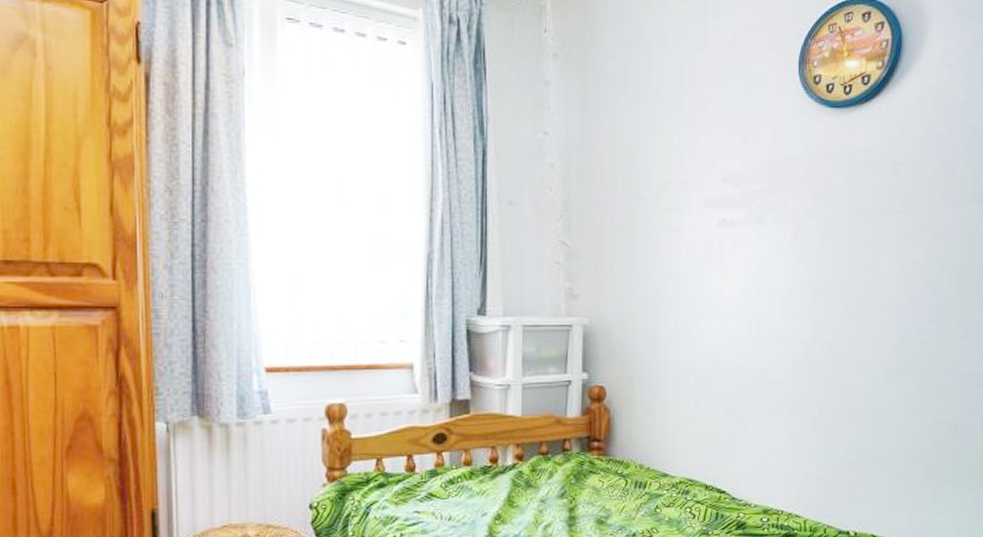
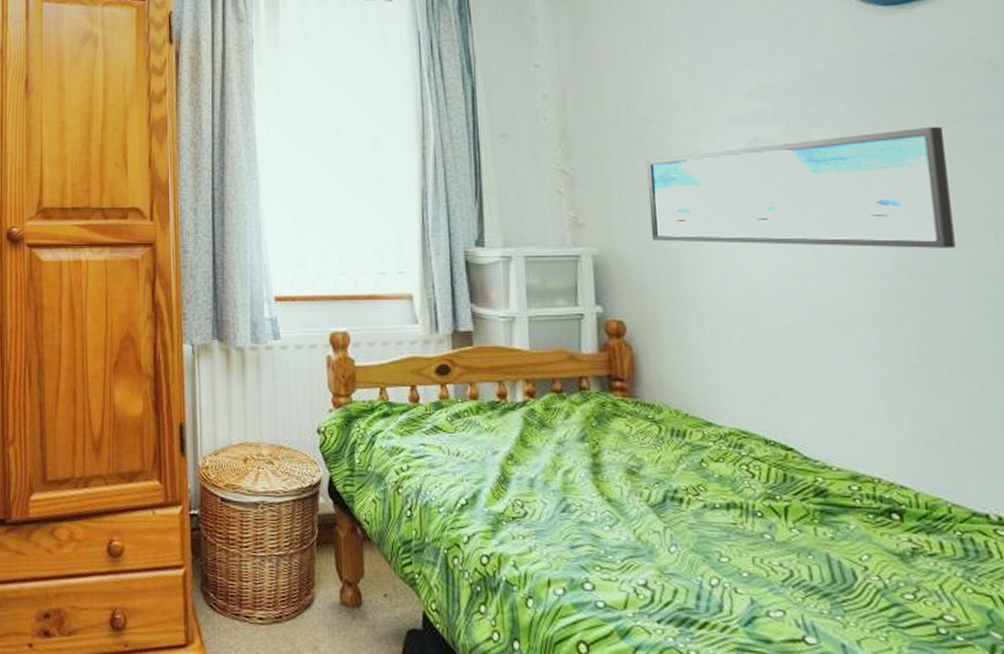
wall art: none [634,218,858,321] -> present [646,126,956,248]

